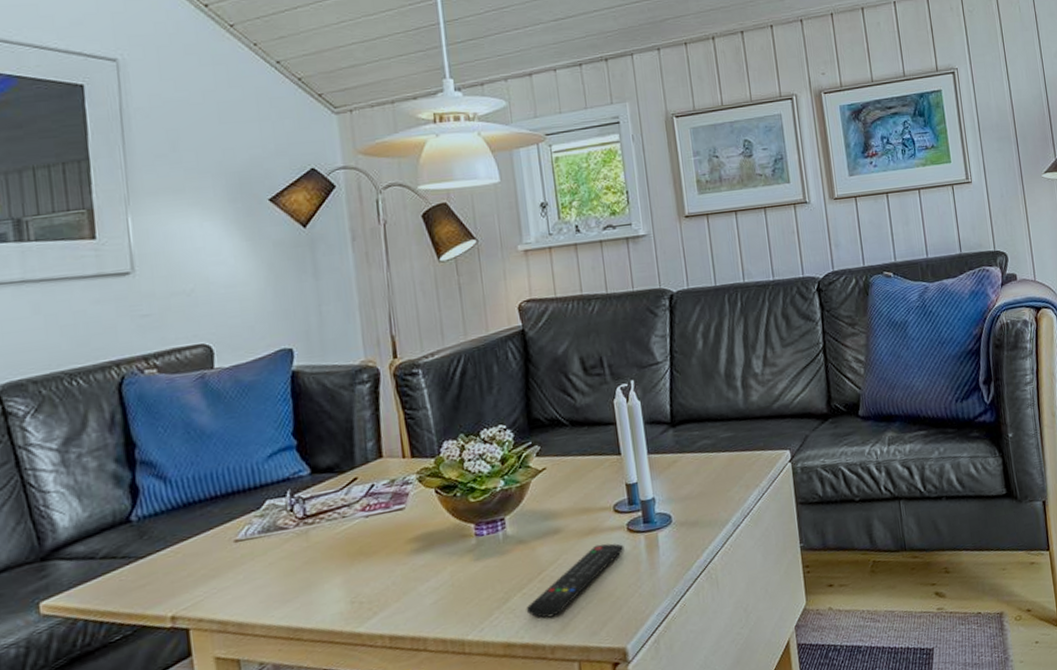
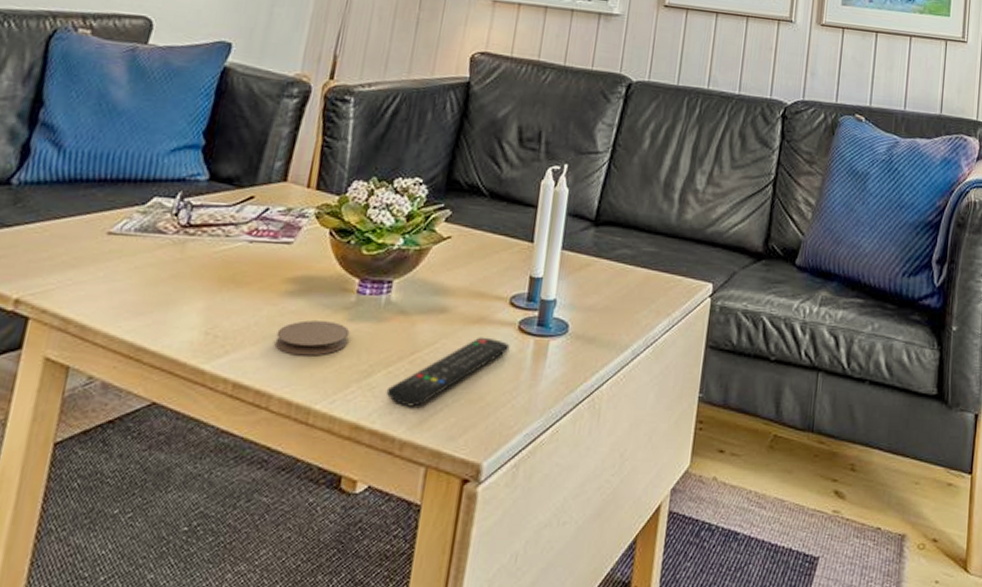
coaster: none [414,564,480,601] -> present [274,320,350,356]

